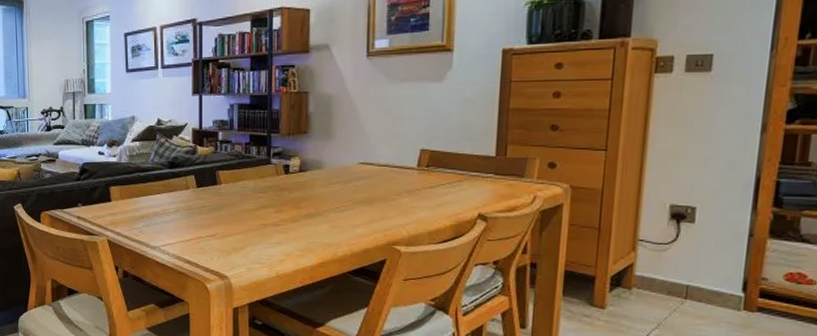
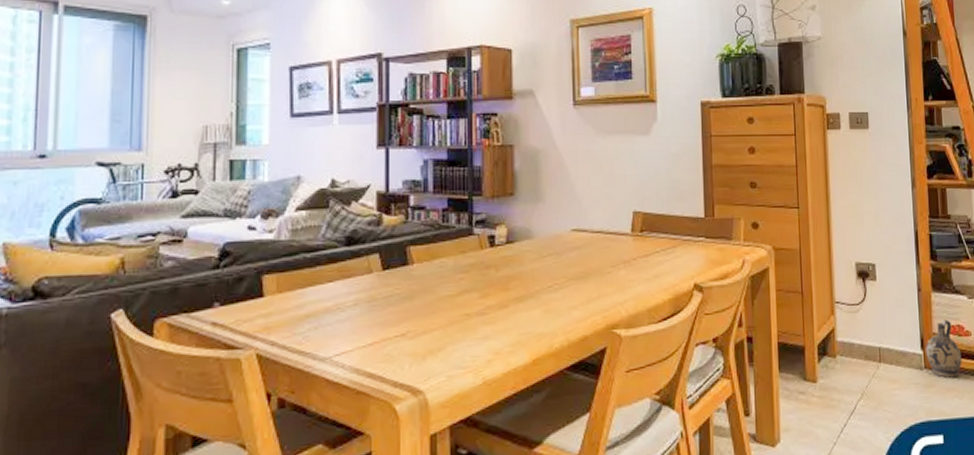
ceramic jug: none [748,266,798,322] -> present [925,320,962,378]

